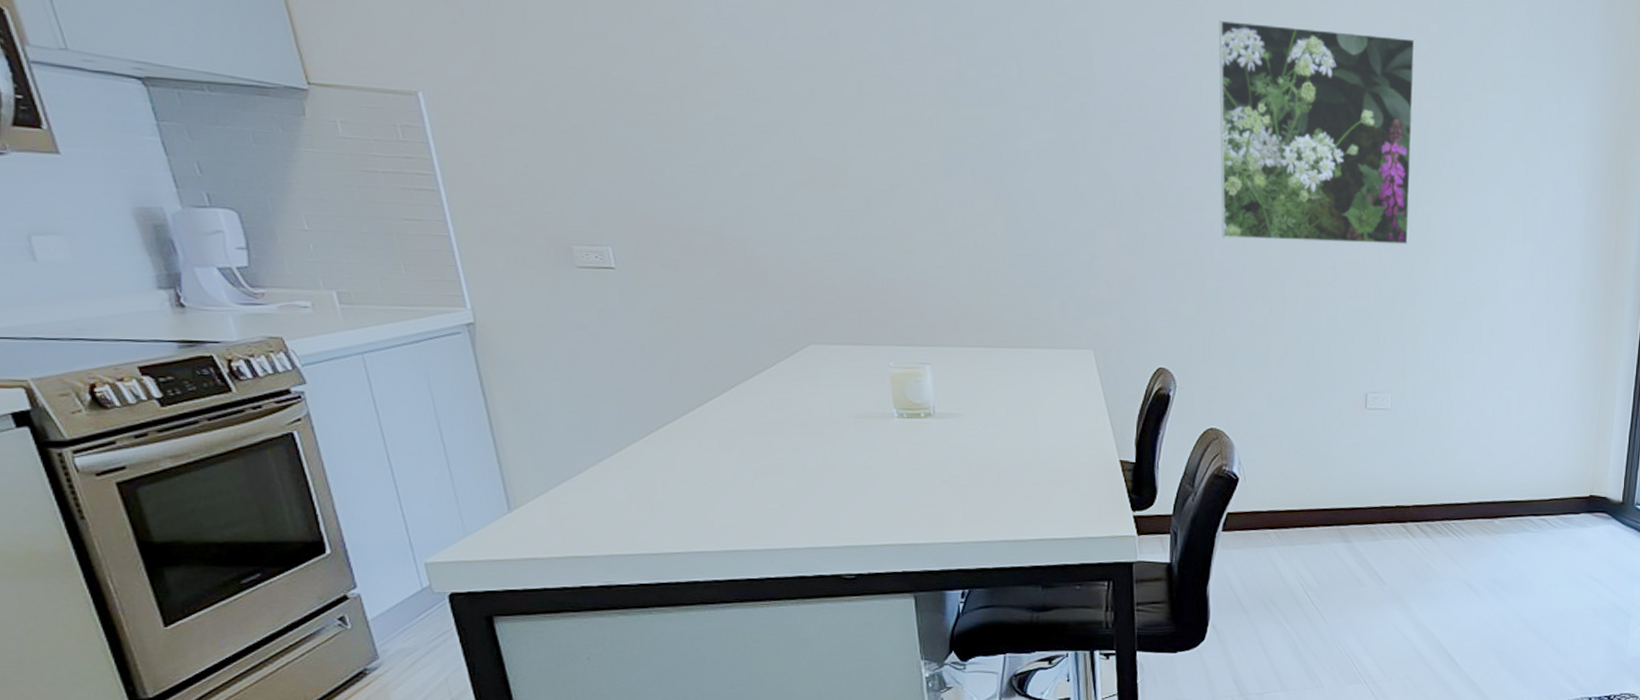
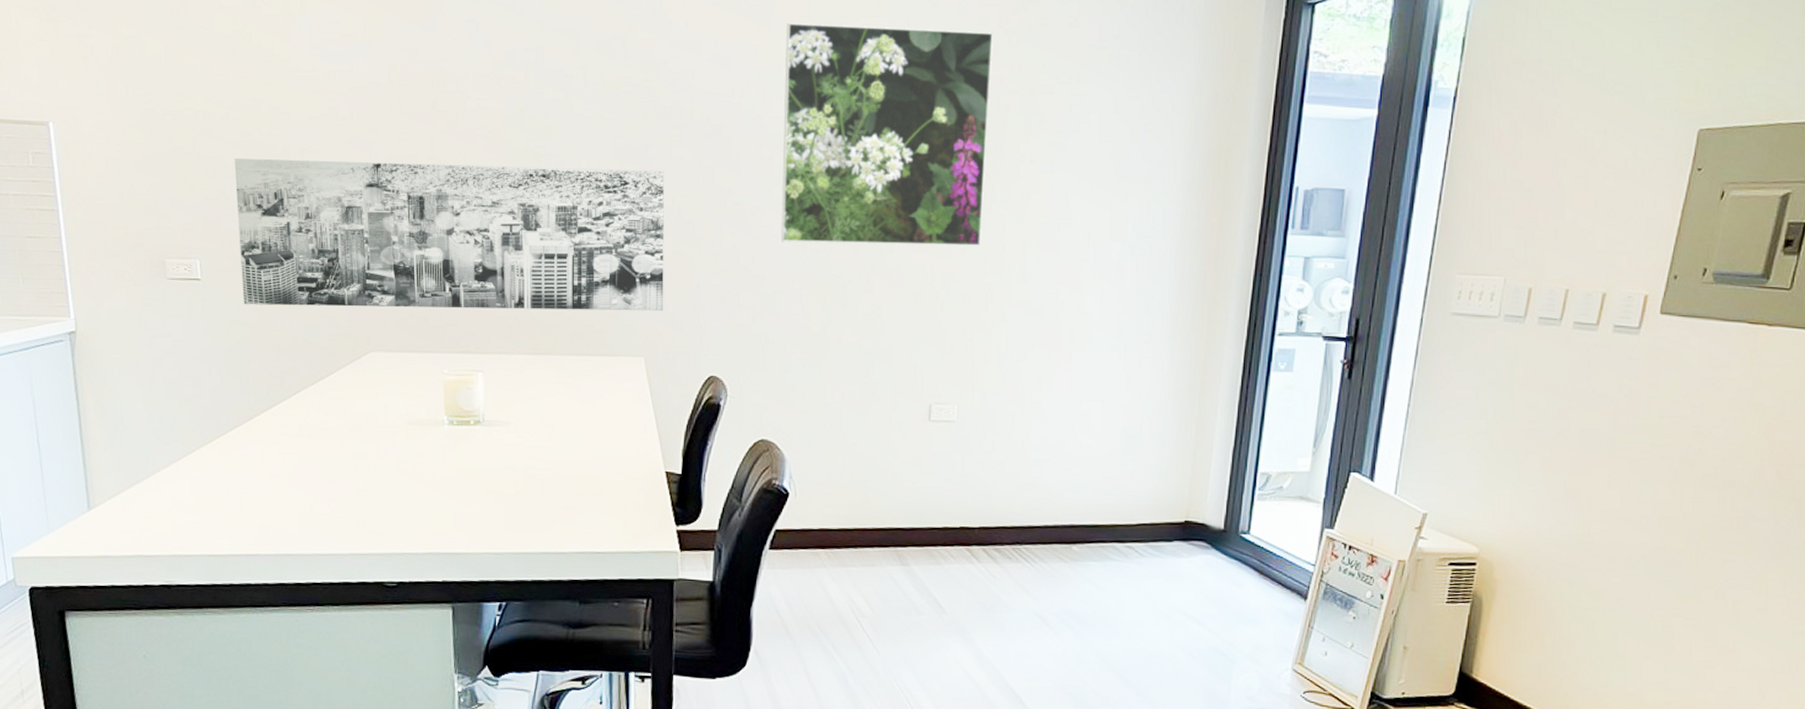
wall art: none [642,139,1111,304] -> present [234,158,664,311]

